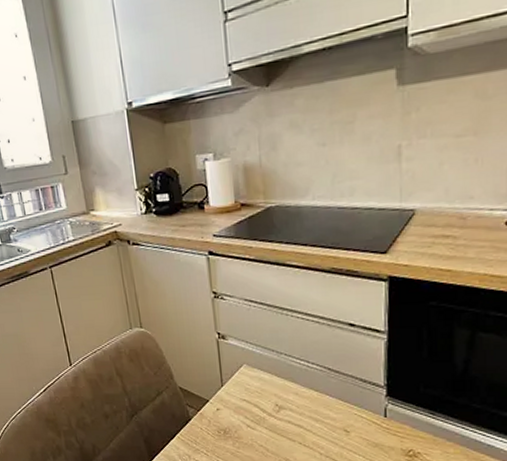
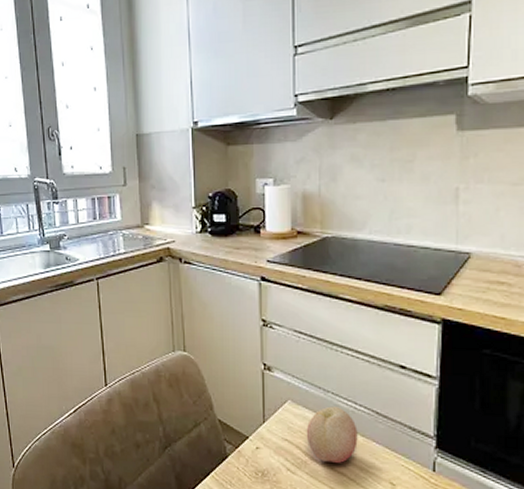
fruit: none [262,366,312,416] -> present [306,406,358,463]

